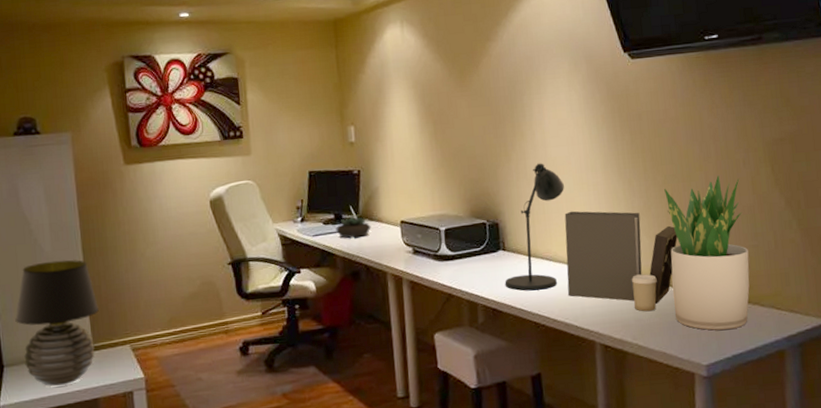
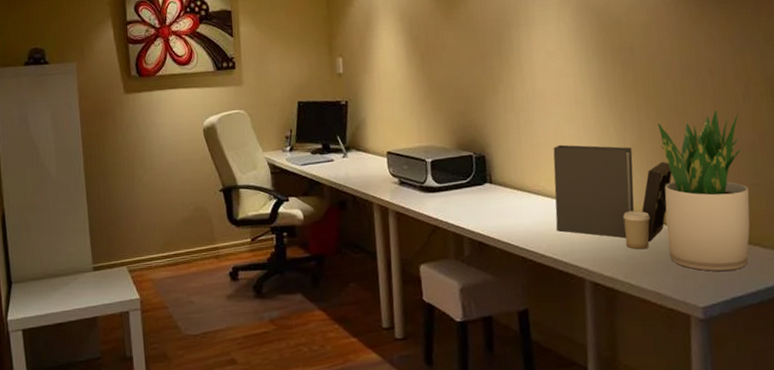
table lamp: present [15,260,99,387] -> none [23,183,99,304]
succulent plant: present [336,217,371,239] -> none [323,147,358,168]
desk lamp: present [504,163,564,291] -> none [491,95,553,225]

